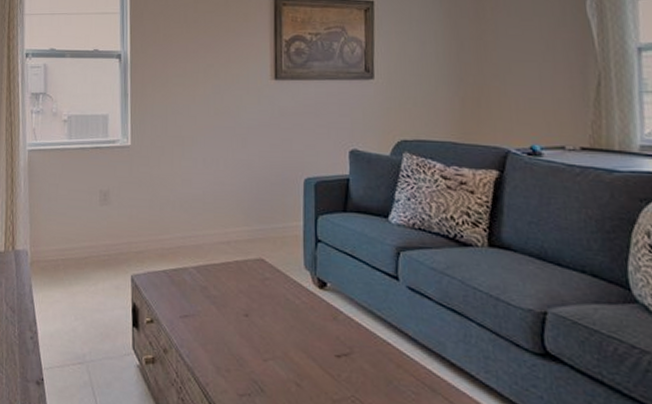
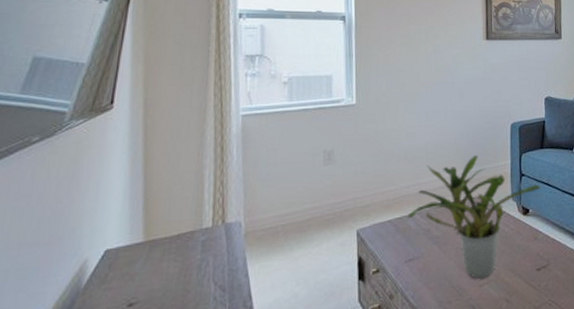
potted plant: none [183,210,342,354] -> present [407,154,540,280]

